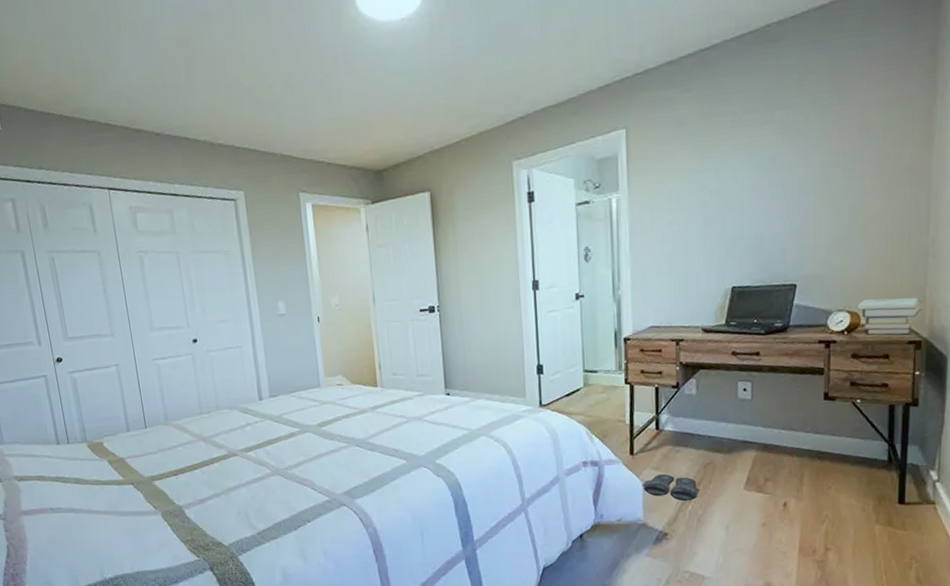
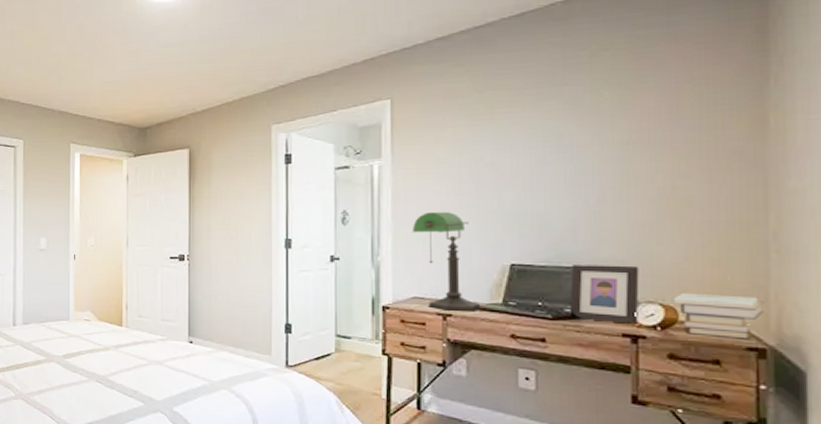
desk lamp: none [648,241,708,337] -> present [412,212,481,313]
picture frame: none [780,279,833,332] -> present [571,265,639,324]

